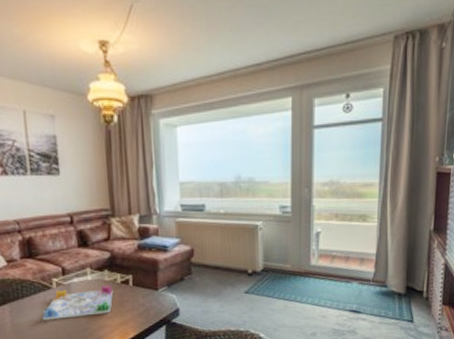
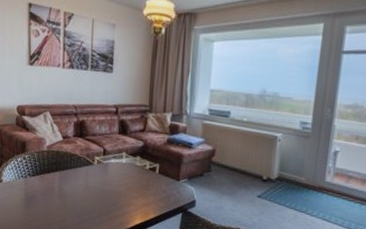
board game: present [42,285,114,320] -> none [83,167,142,194]

